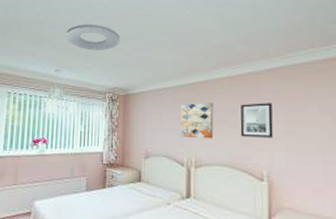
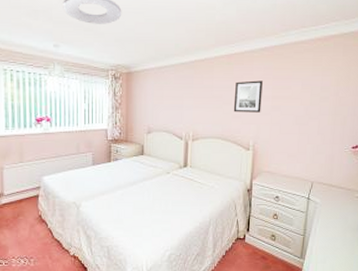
wall art: present [180,102,214,139] -> none [179,80,211,115]

